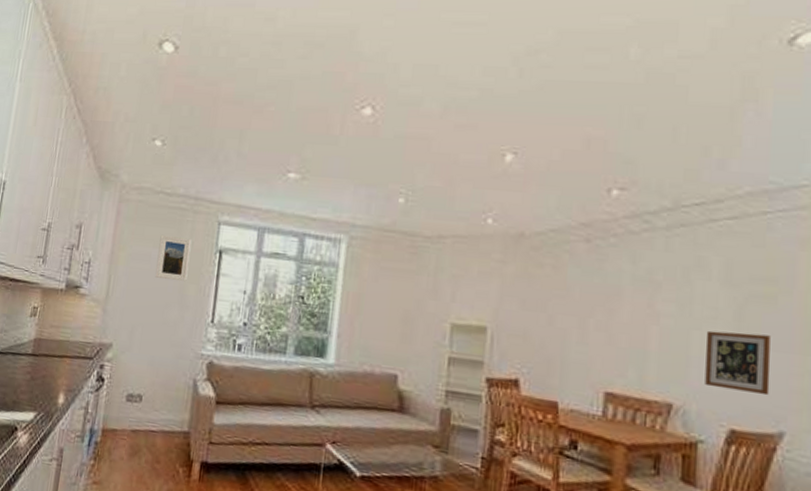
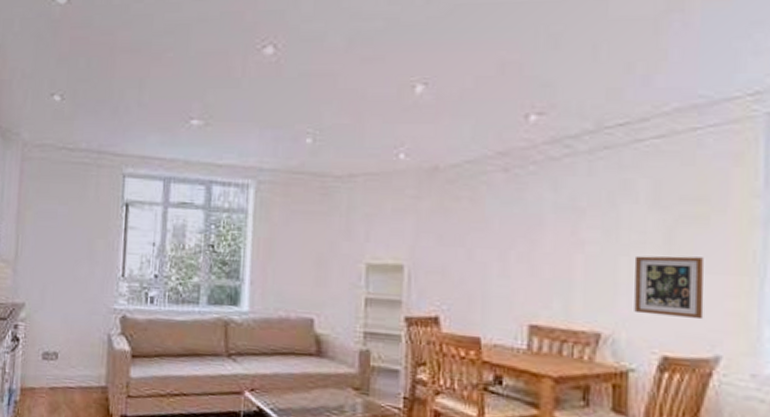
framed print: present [155,234,192,282] -> none [63,191,97,238]

